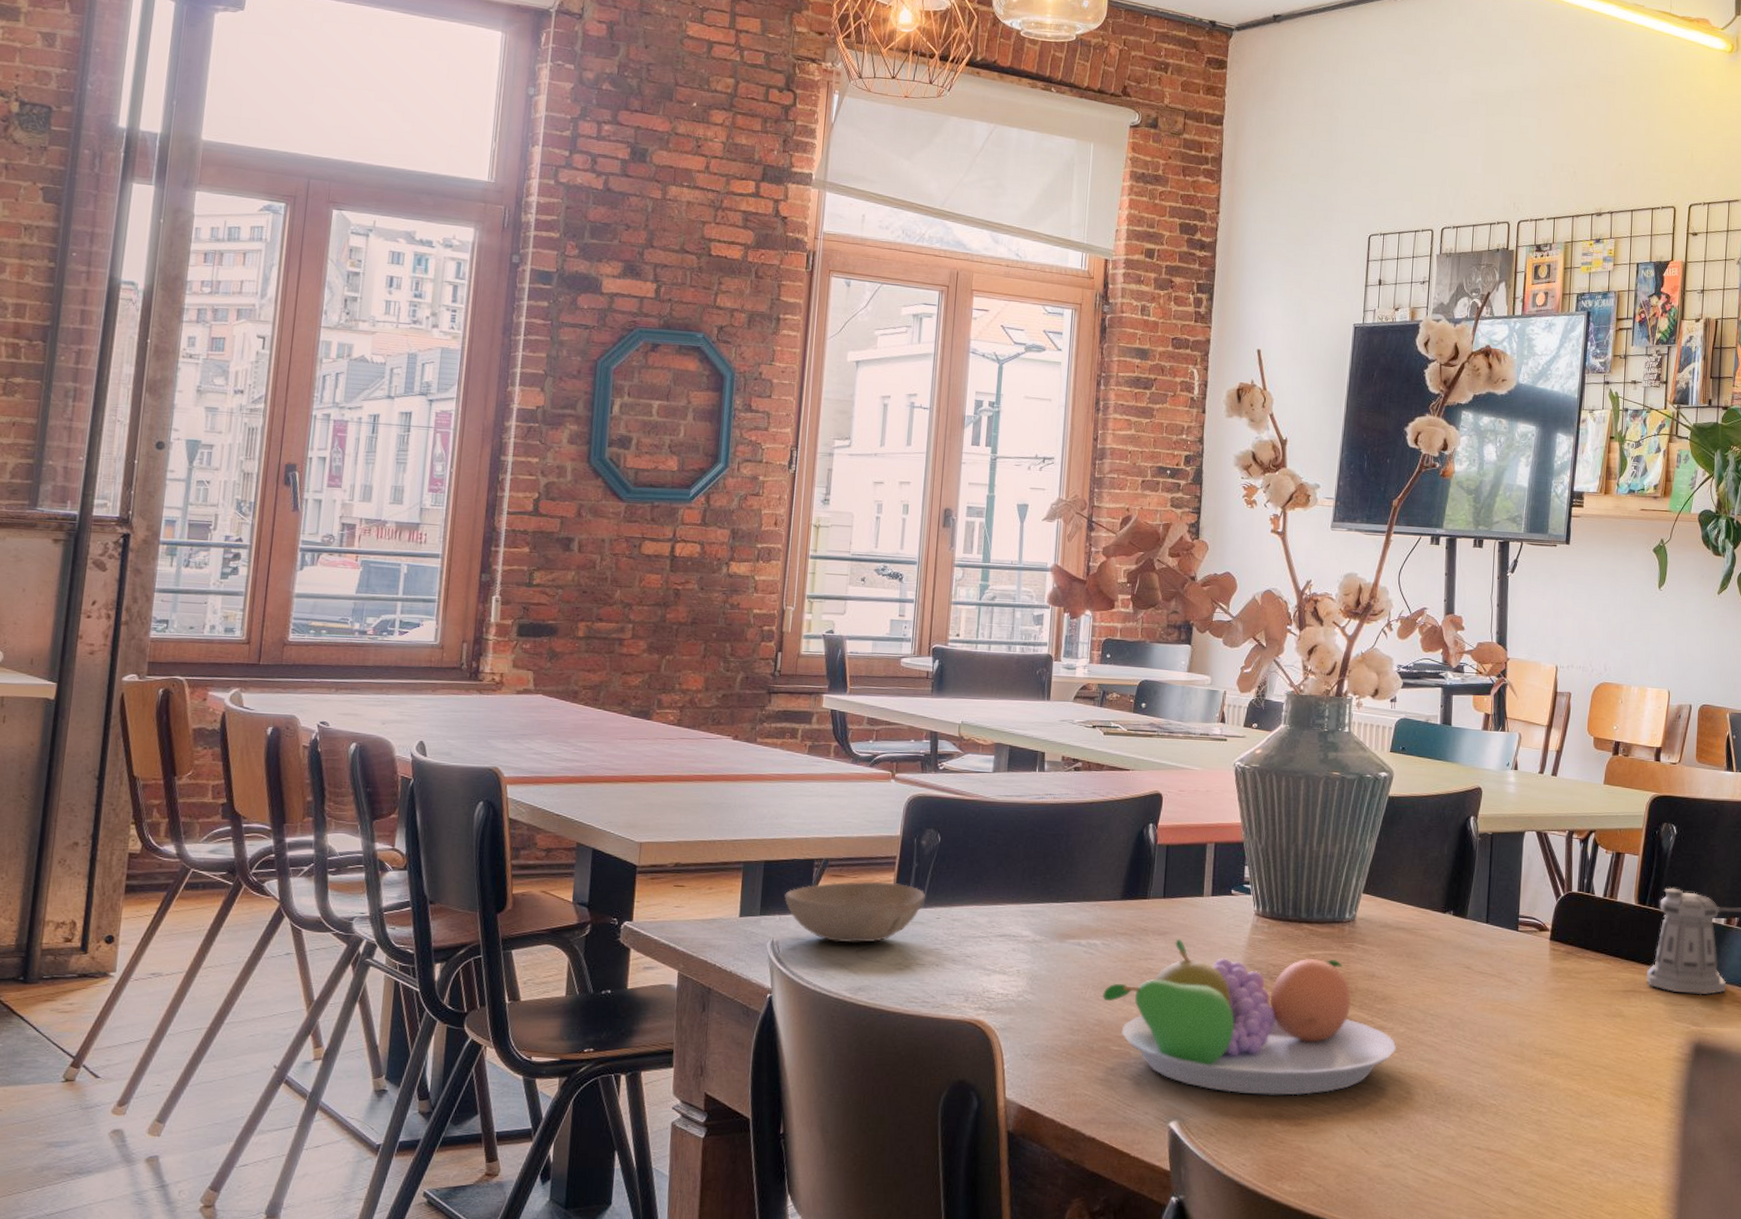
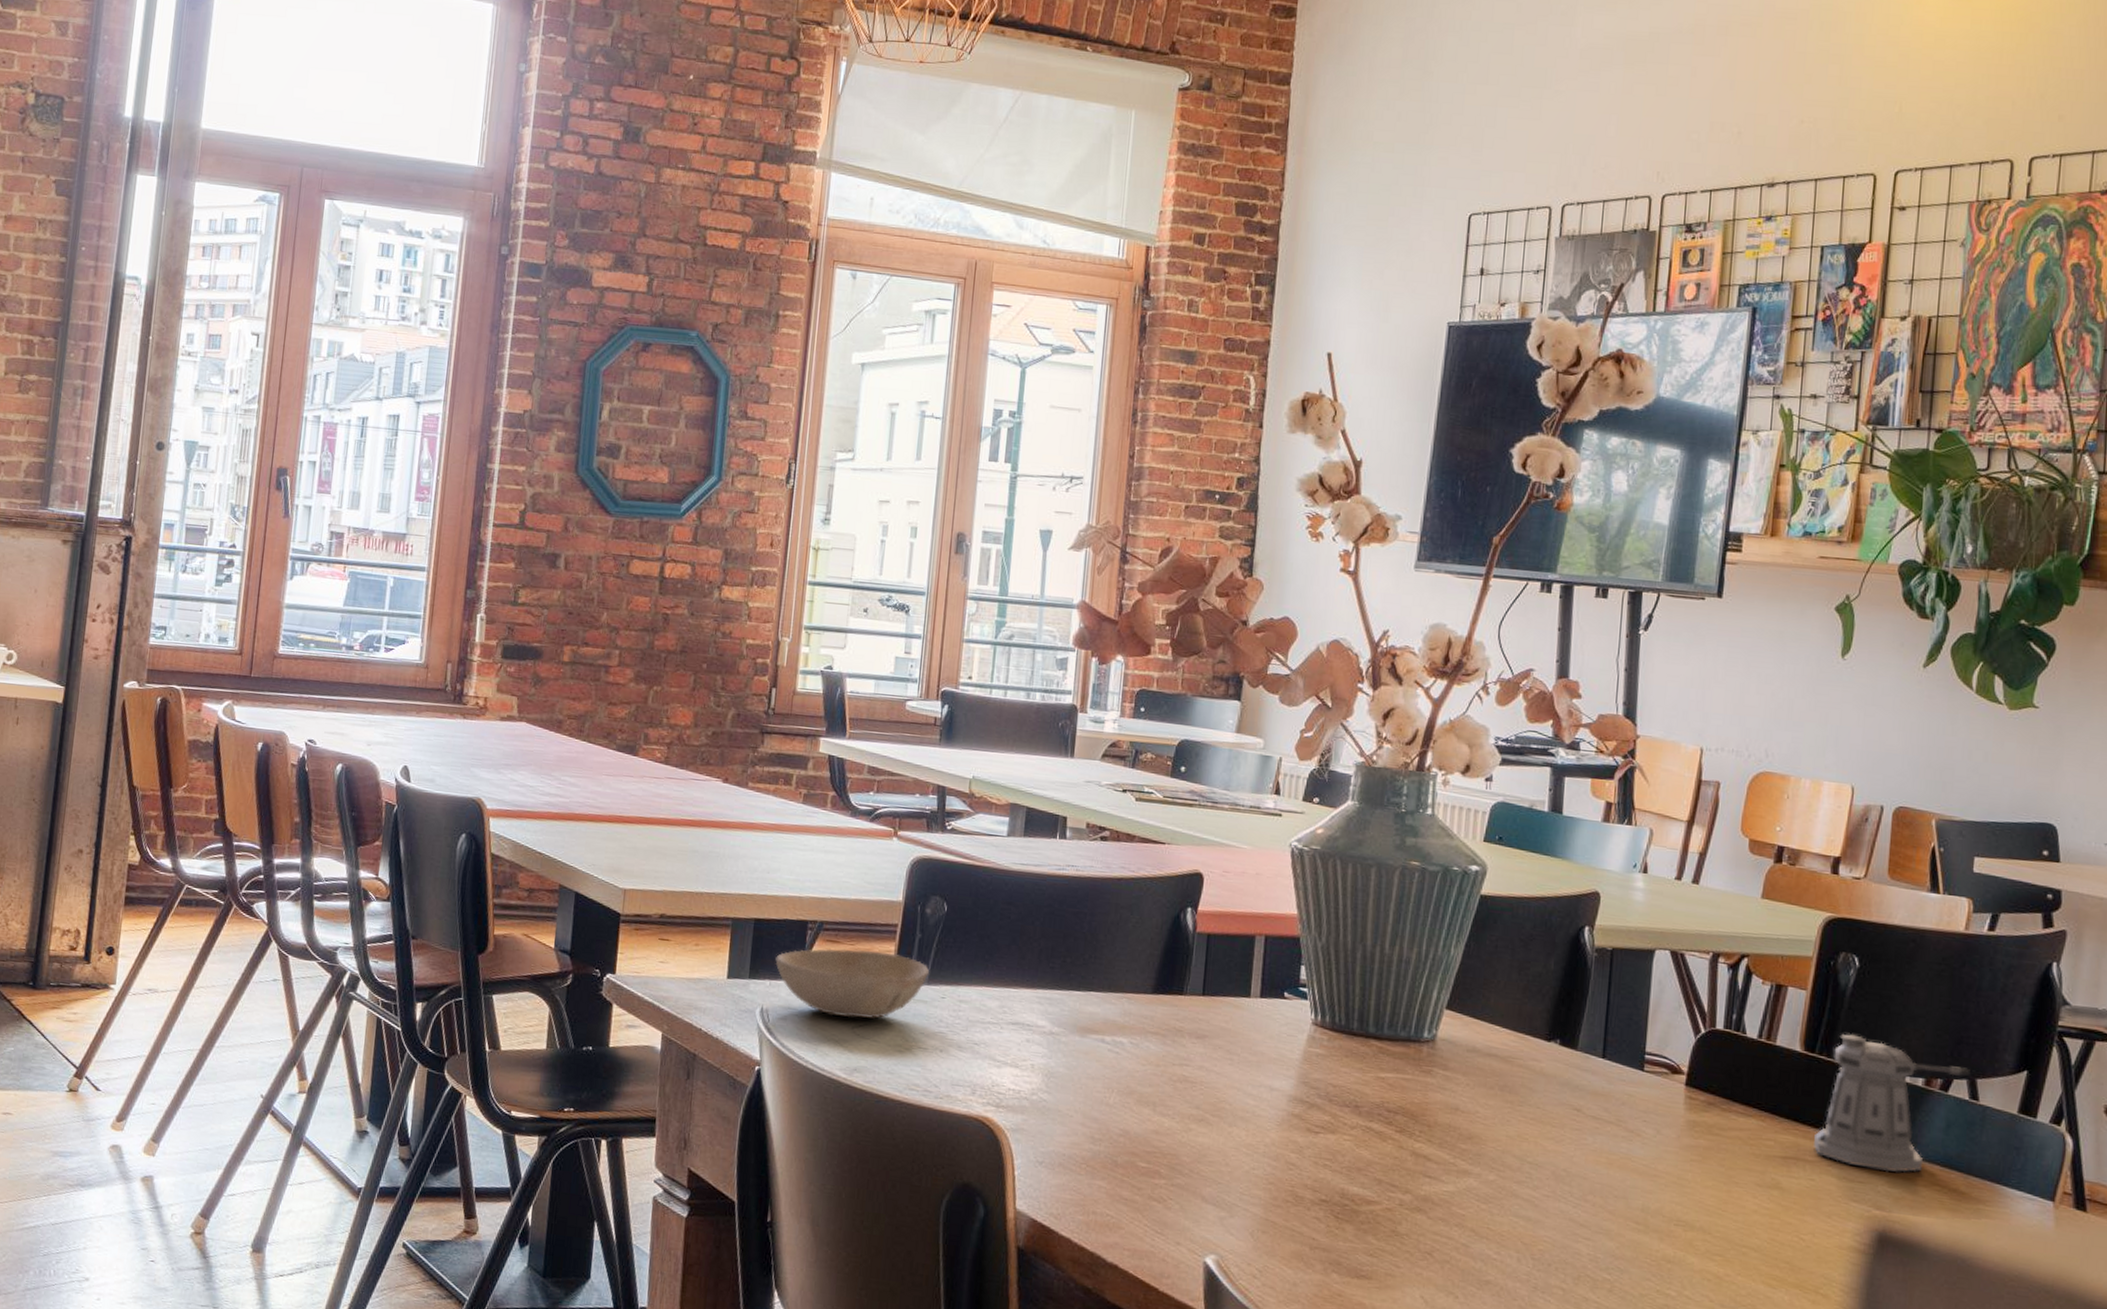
fruit bowl: present [1101,939,1397,1096] -> none [1128,1044,1485,1244]

